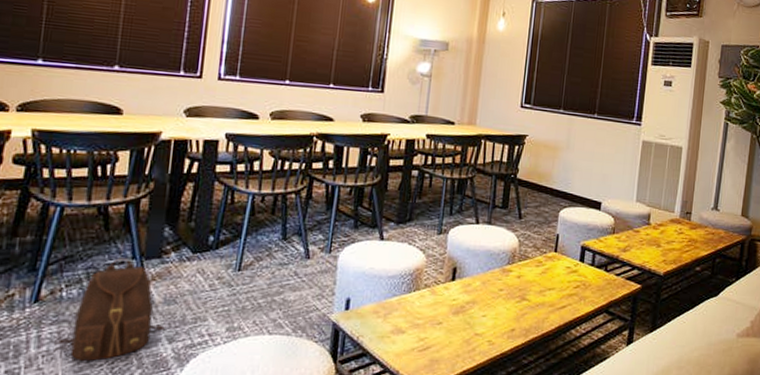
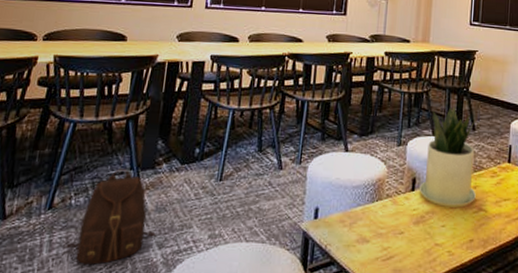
planter: none [459,193,523,297] -> present [419,106,476,208]

